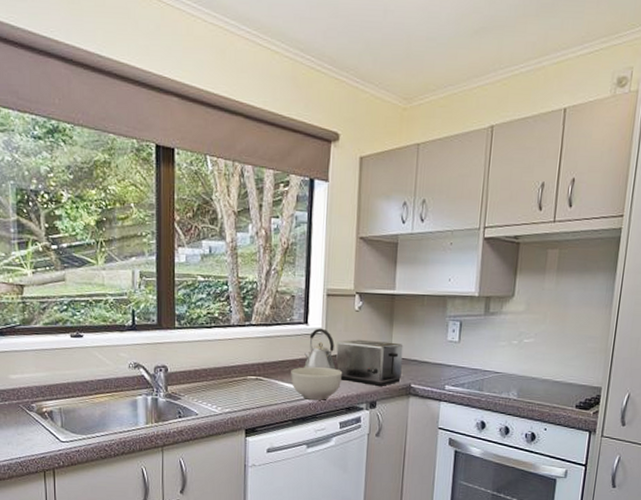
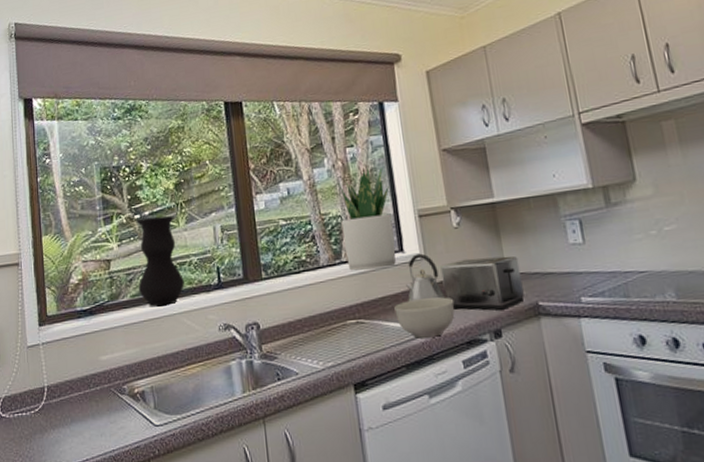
vase: none [51,249,98,338] -> present [136,215,184,307]
planter: none [255,240,305,336] -> present [338,167,396,271]

